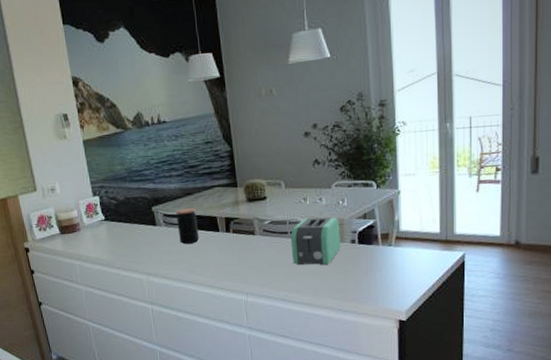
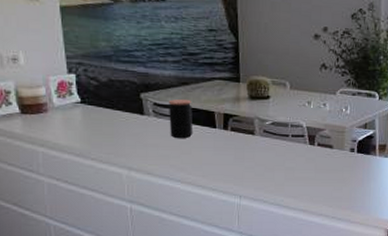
toaster: present [290,217,340,265] -> none [291,123,341,171]

